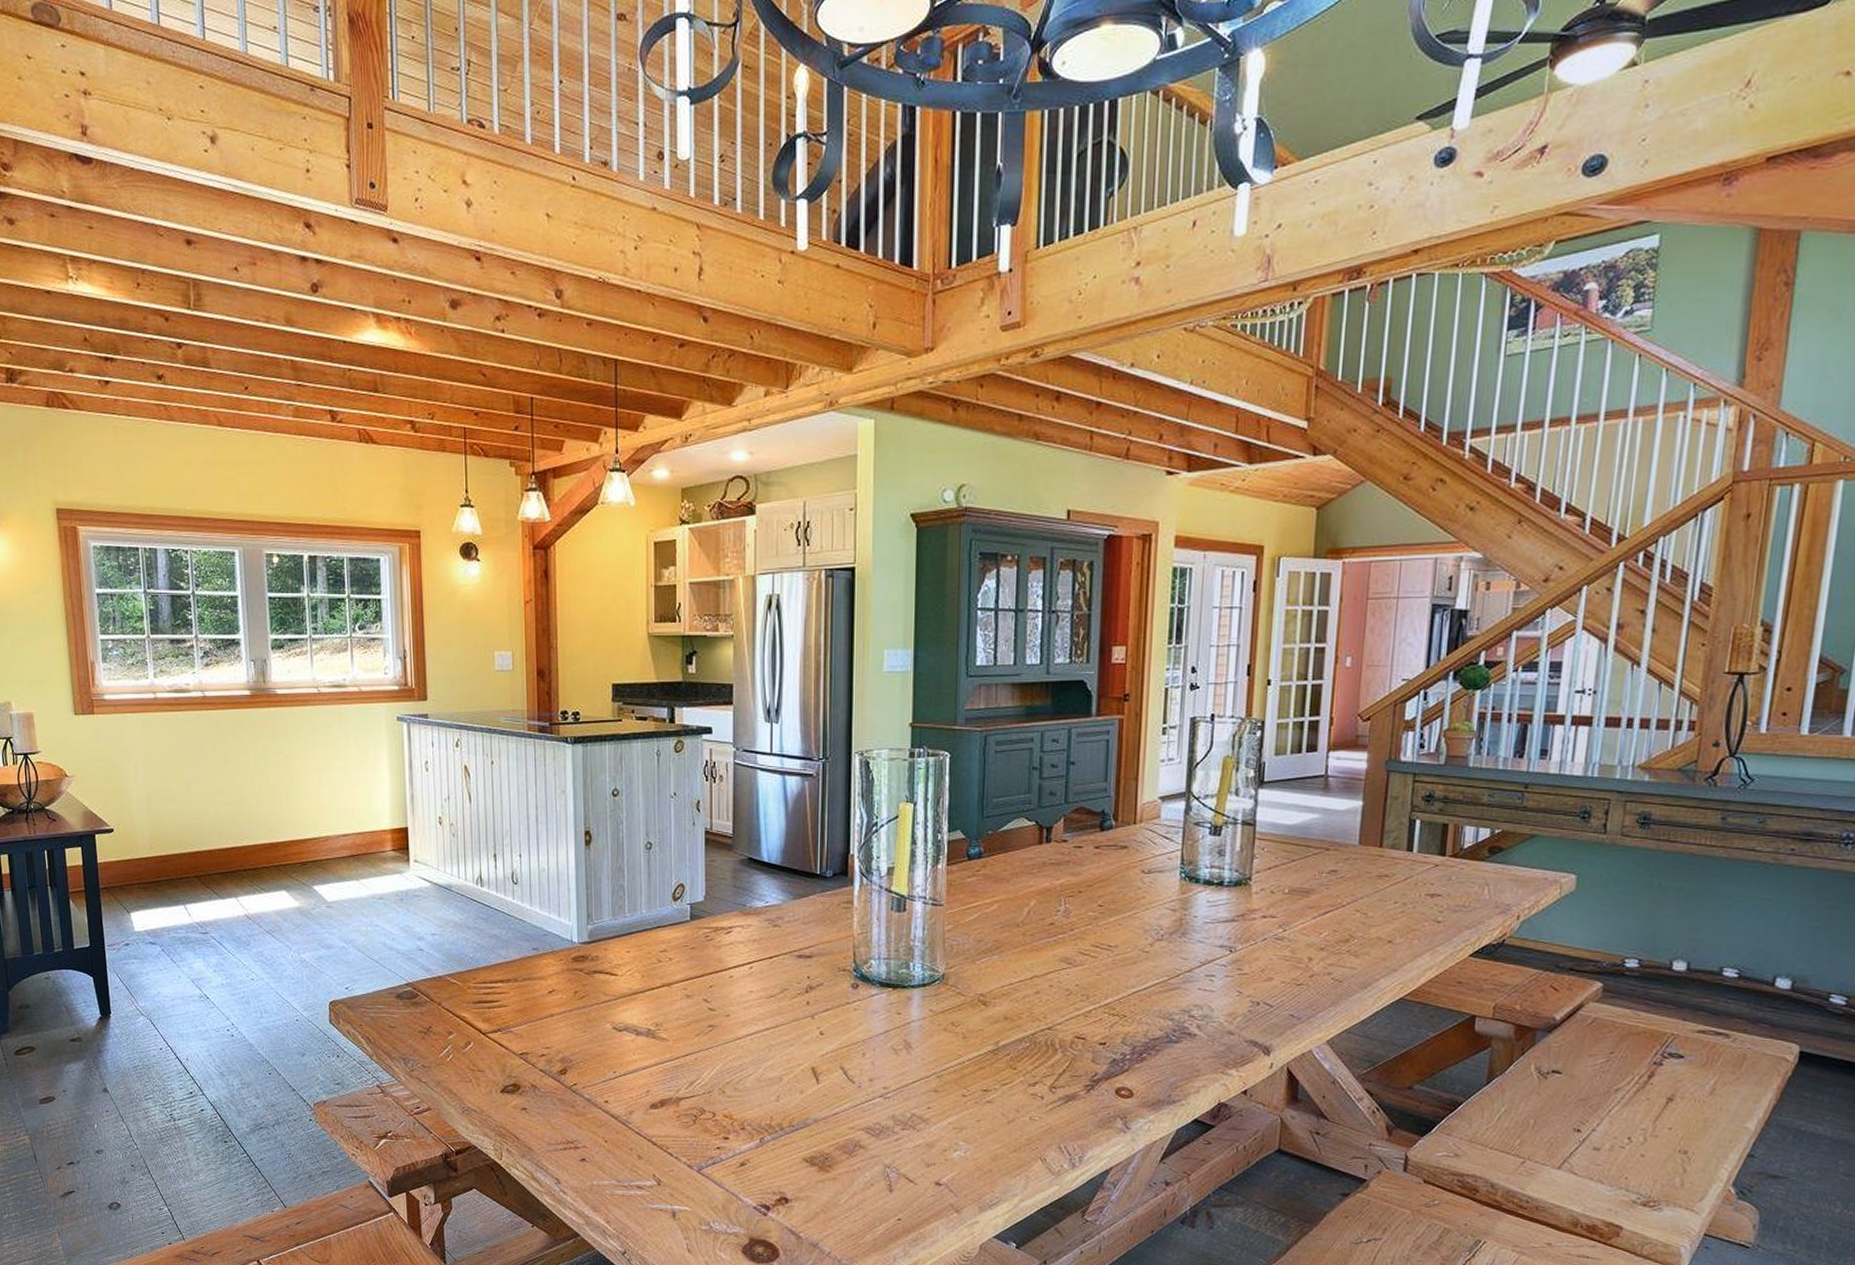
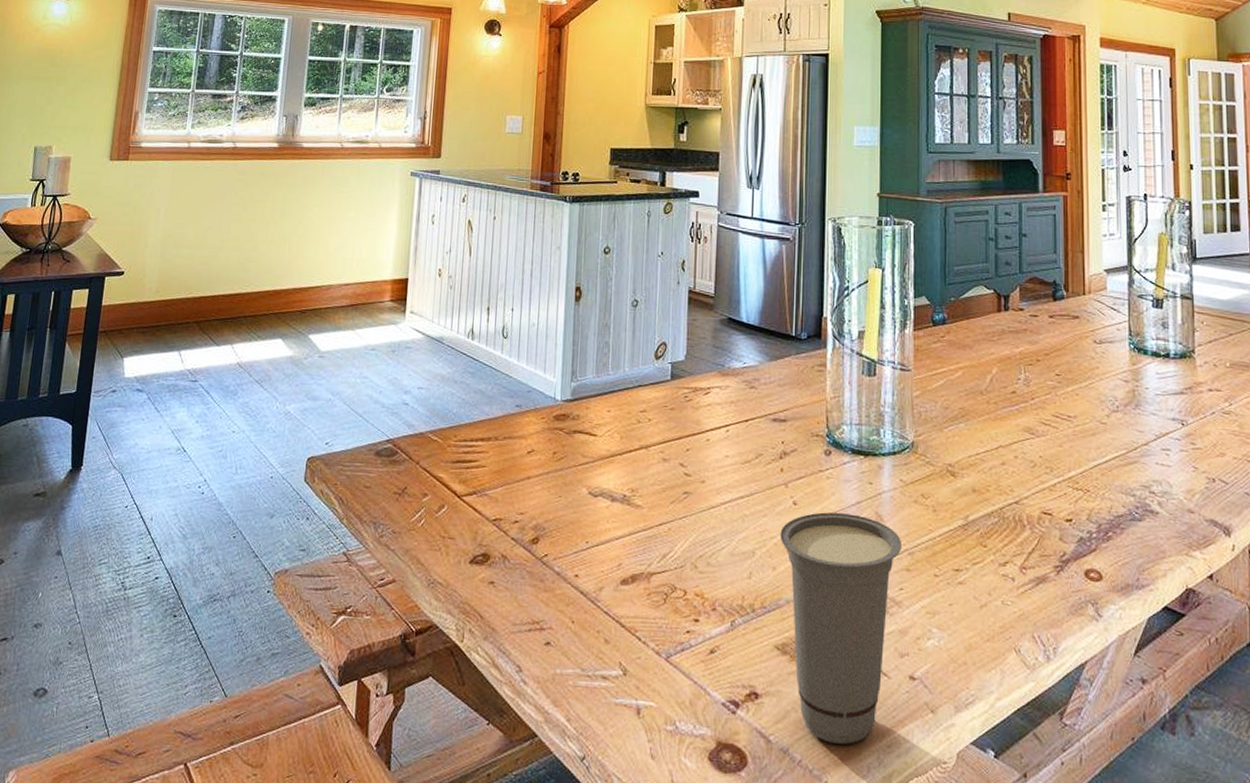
cup: none [807,1041,931,1239] -> present [780,512,903,744]

